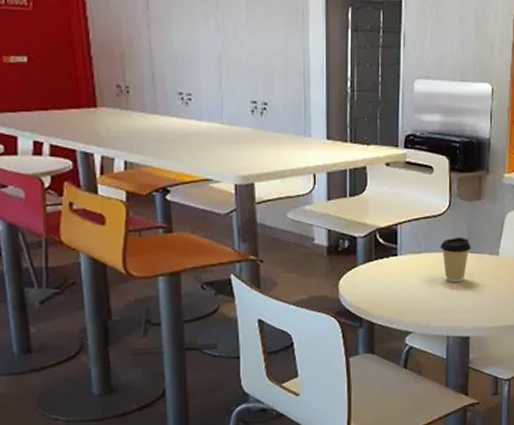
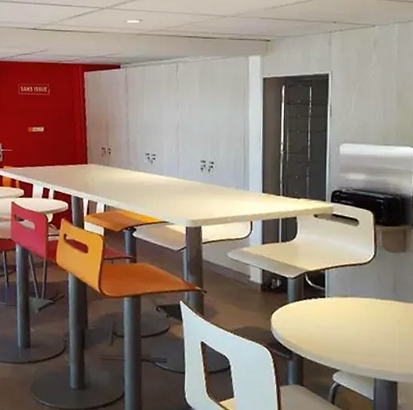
coffee cup: present [439,237,471,283] -> none [365,285,397,328]

